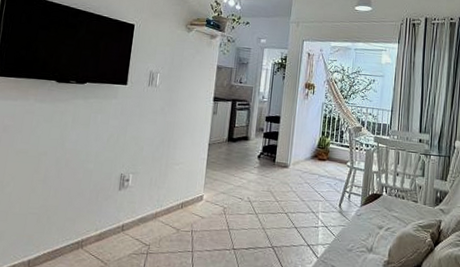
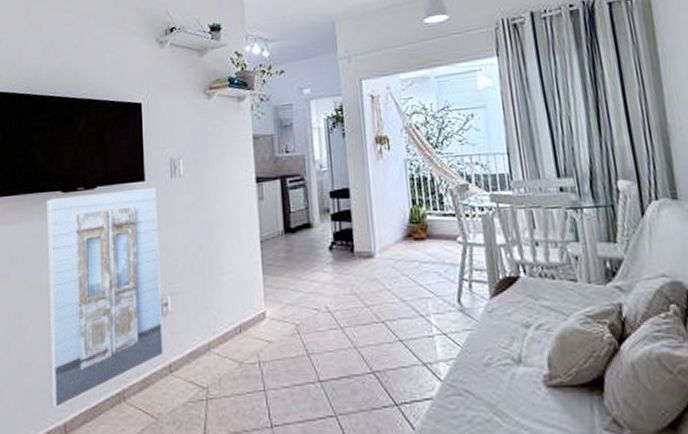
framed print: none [19,85,135,249] -> present [46,187,164,410]

